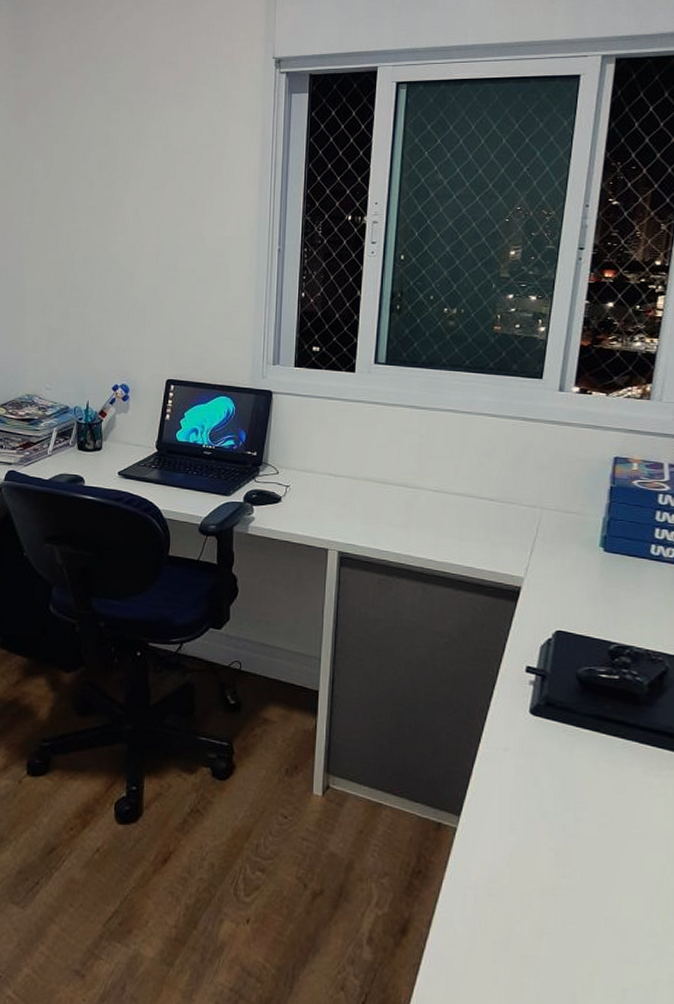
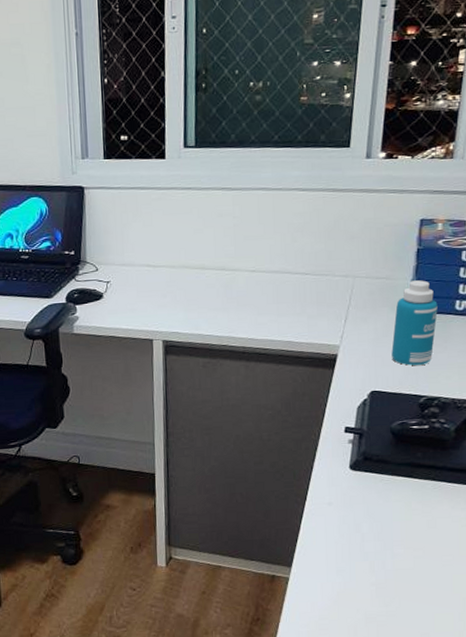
bottle: none [580,519,631,609] -> present [391,280,438,365]

